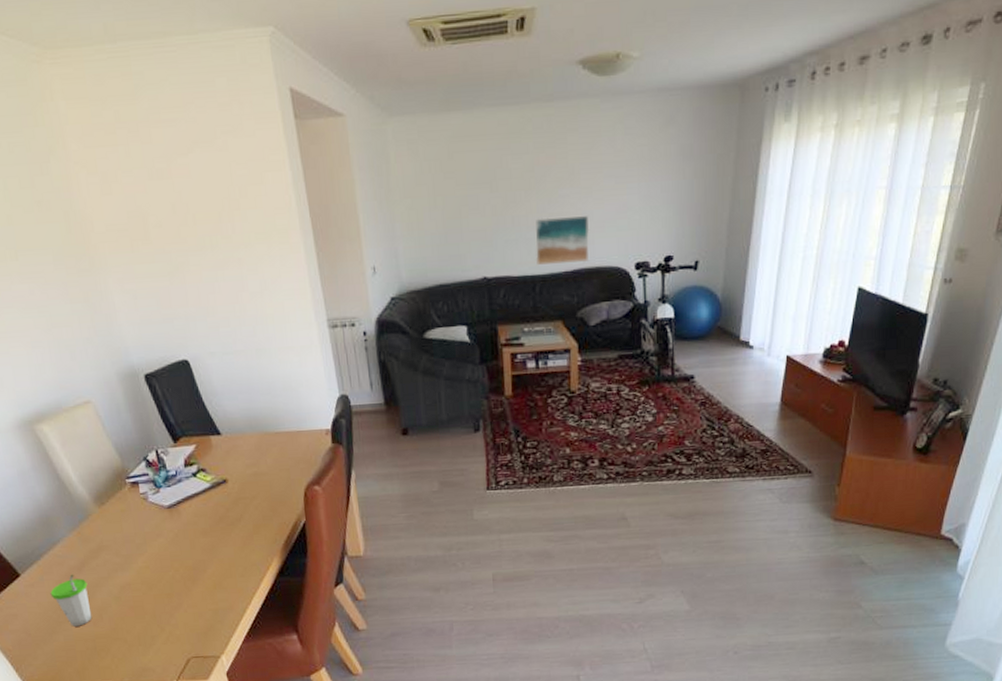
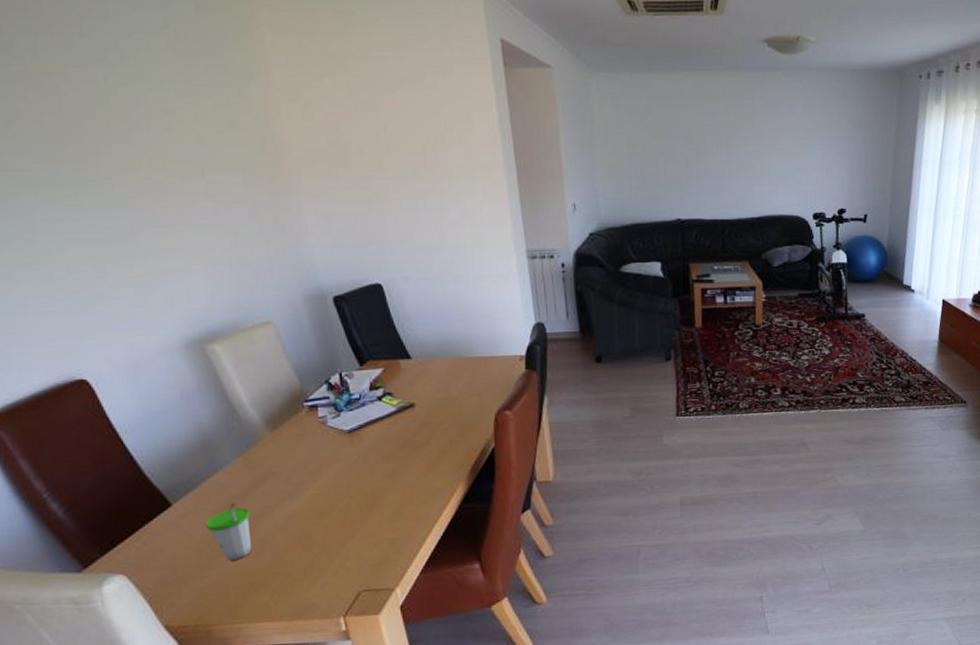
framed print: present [535,216,590,265] -> none [725,169,774,211]

